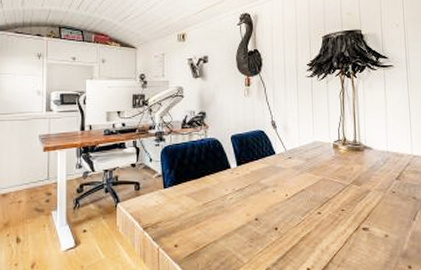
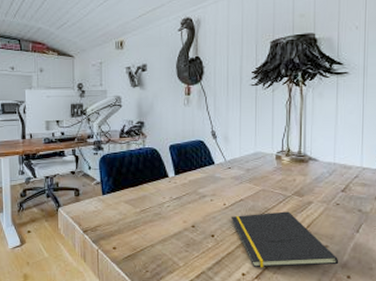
notepad: none [293,201,400,262] -> present [231,211,339,268]

